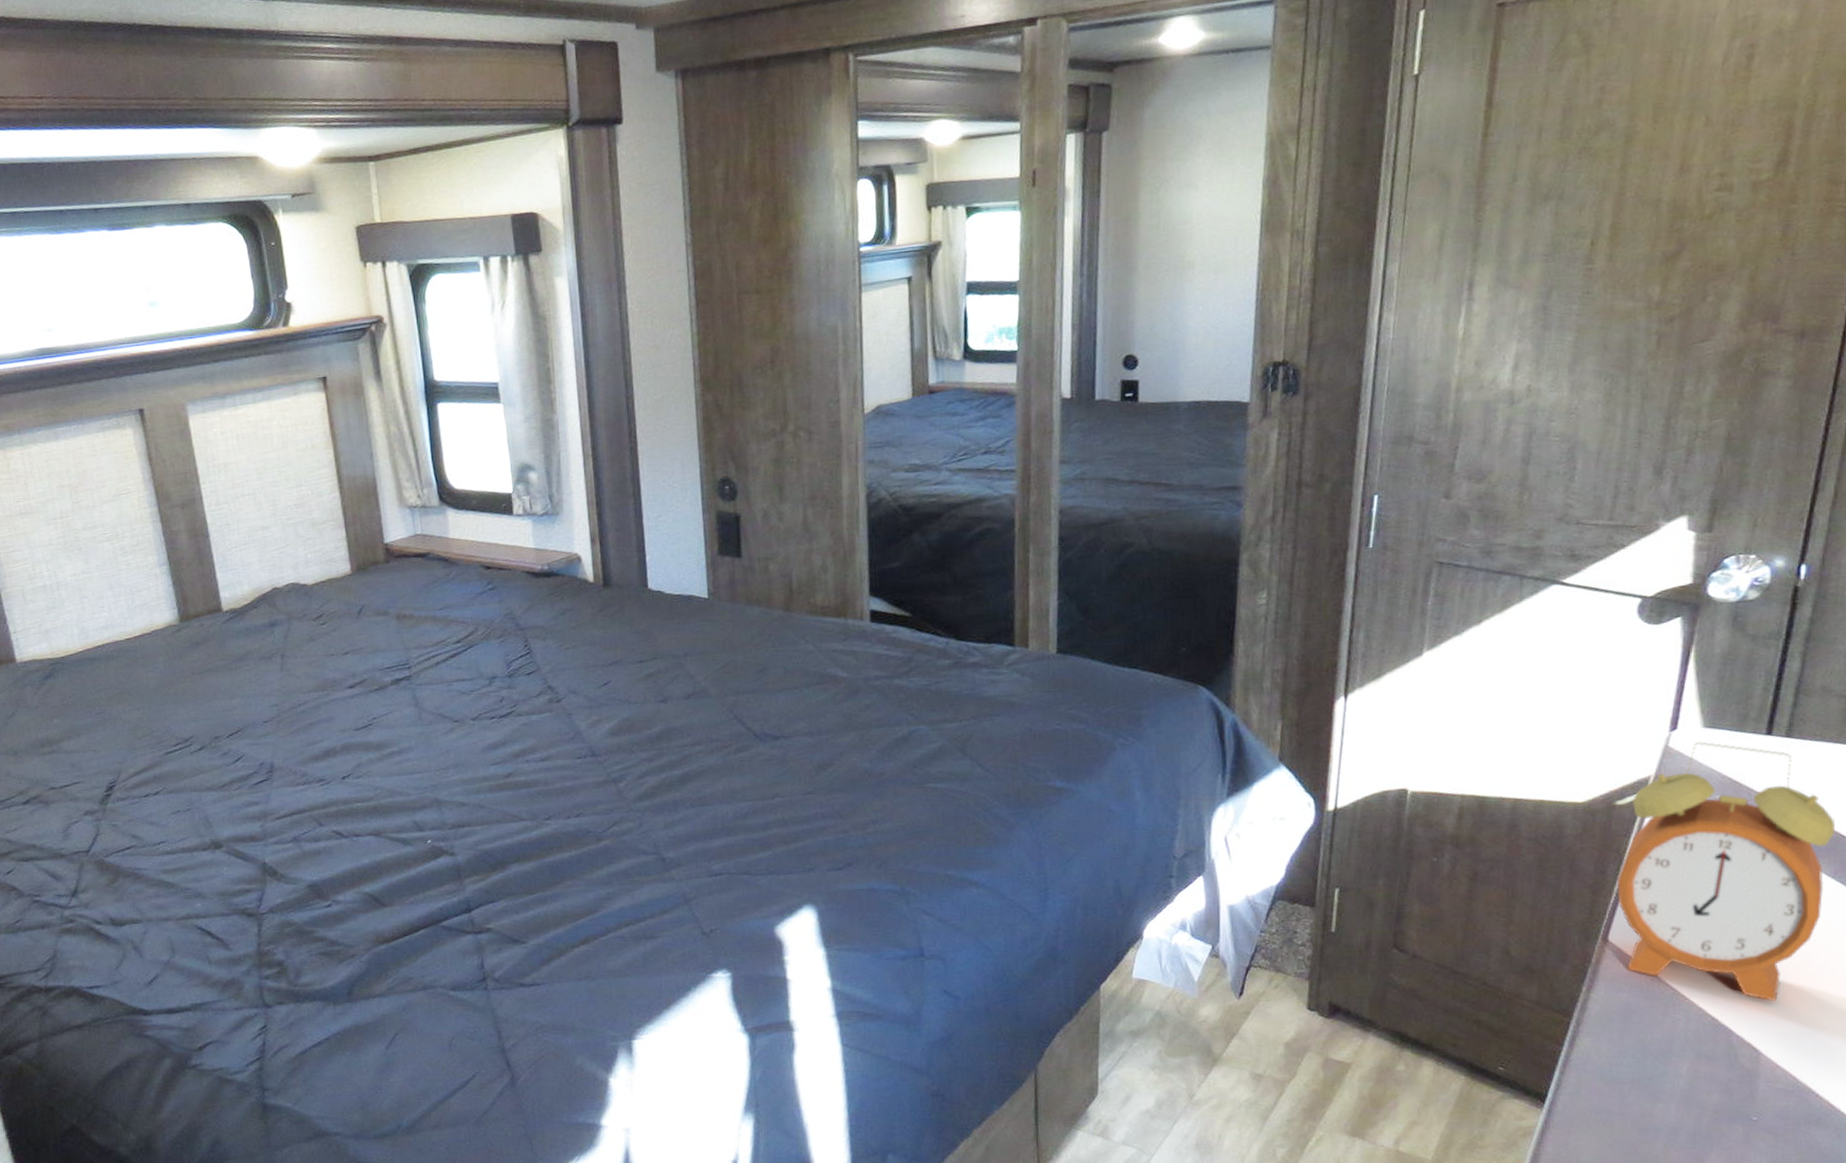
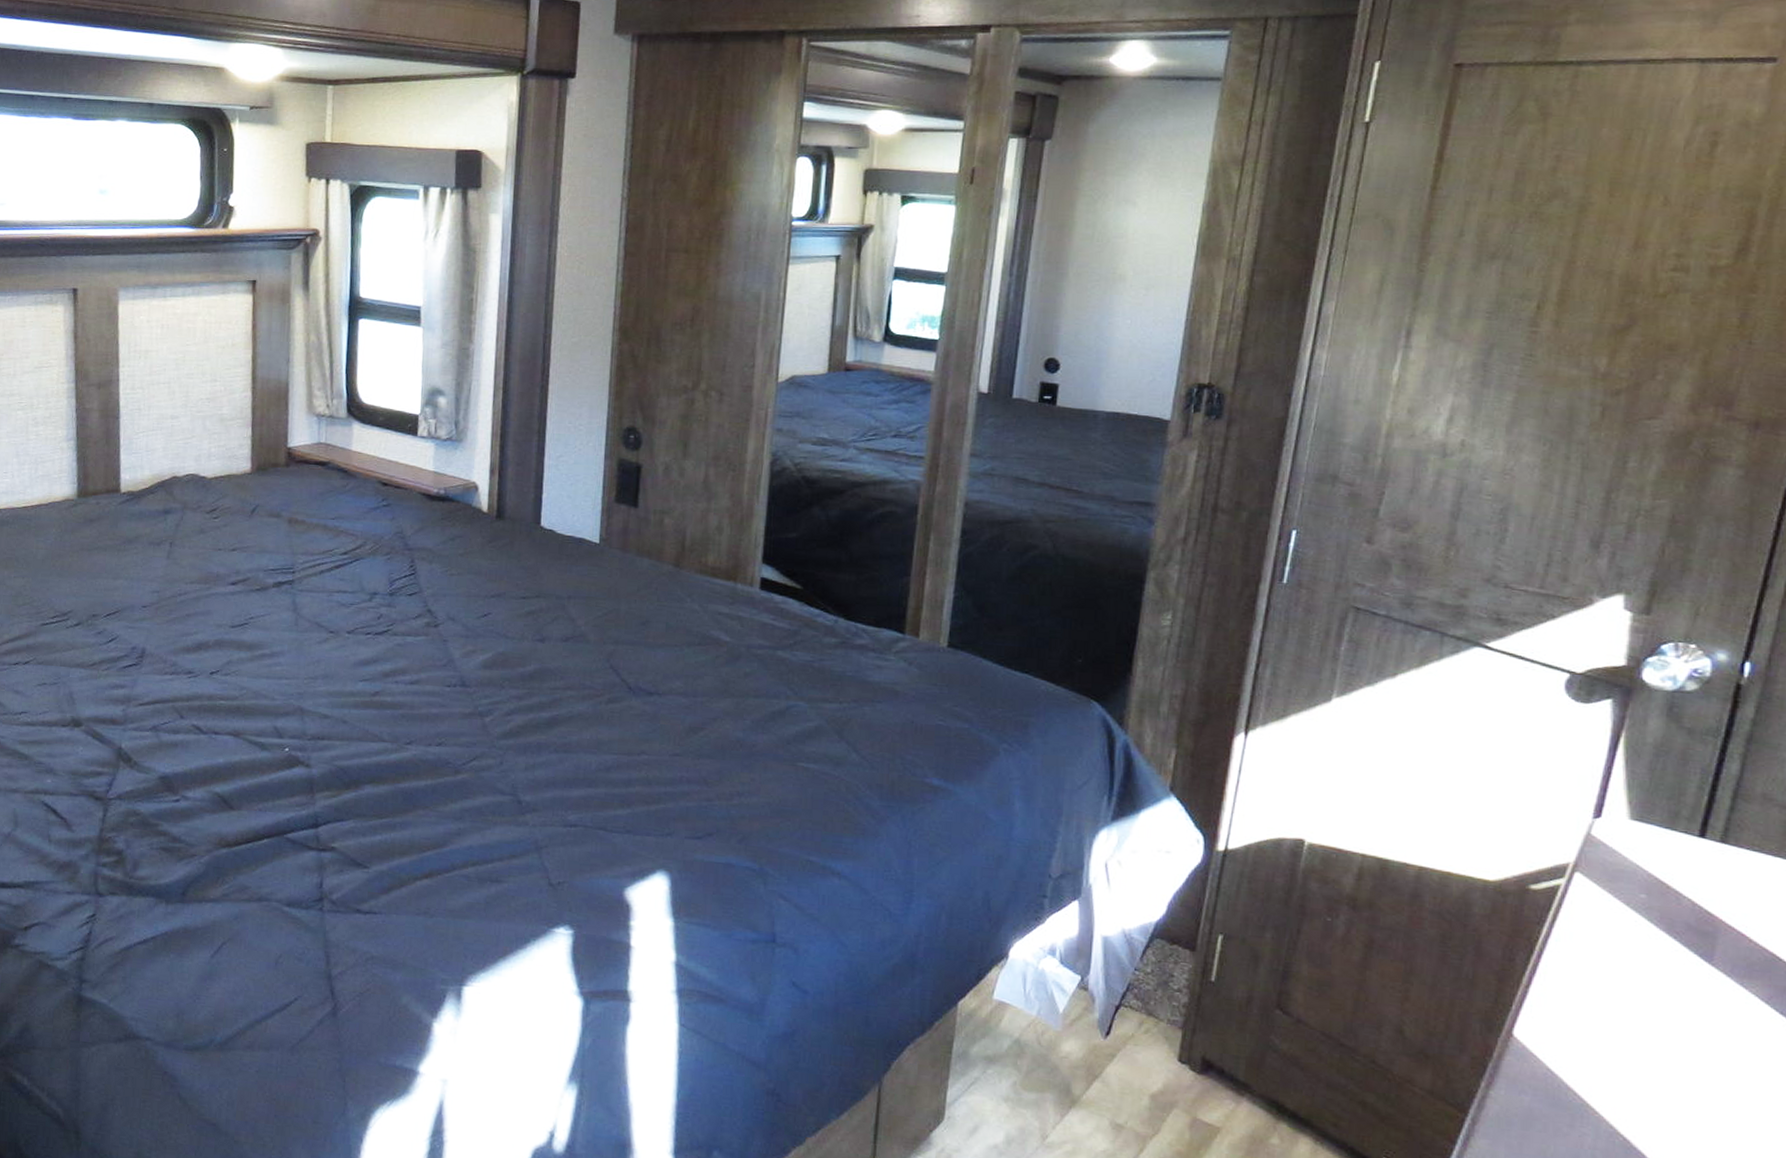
alarm clock: present [1617,741,1836,1002] -> none [1525,833,1772,1131]

